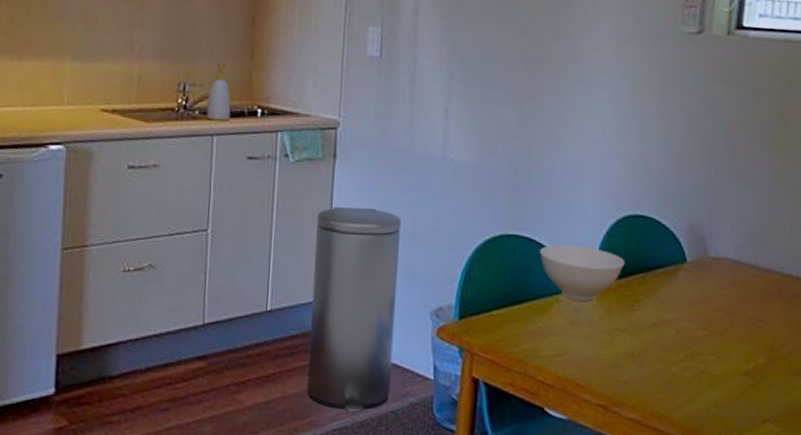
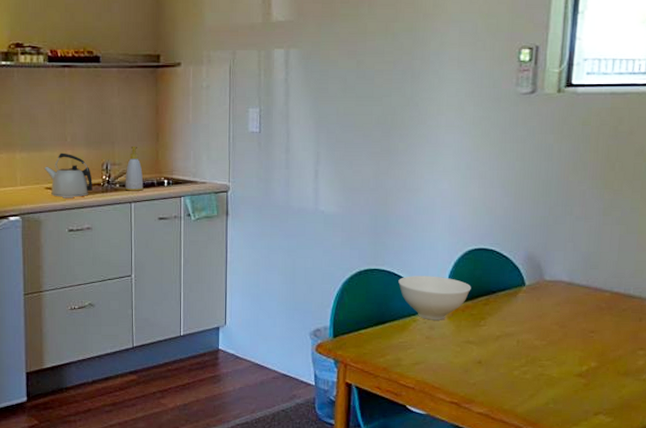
kettle: none [100,65,165,126] -> present [43,153,94,198]
pedal bin: present [307,207,402,412] -> none [214,253,284,411]

